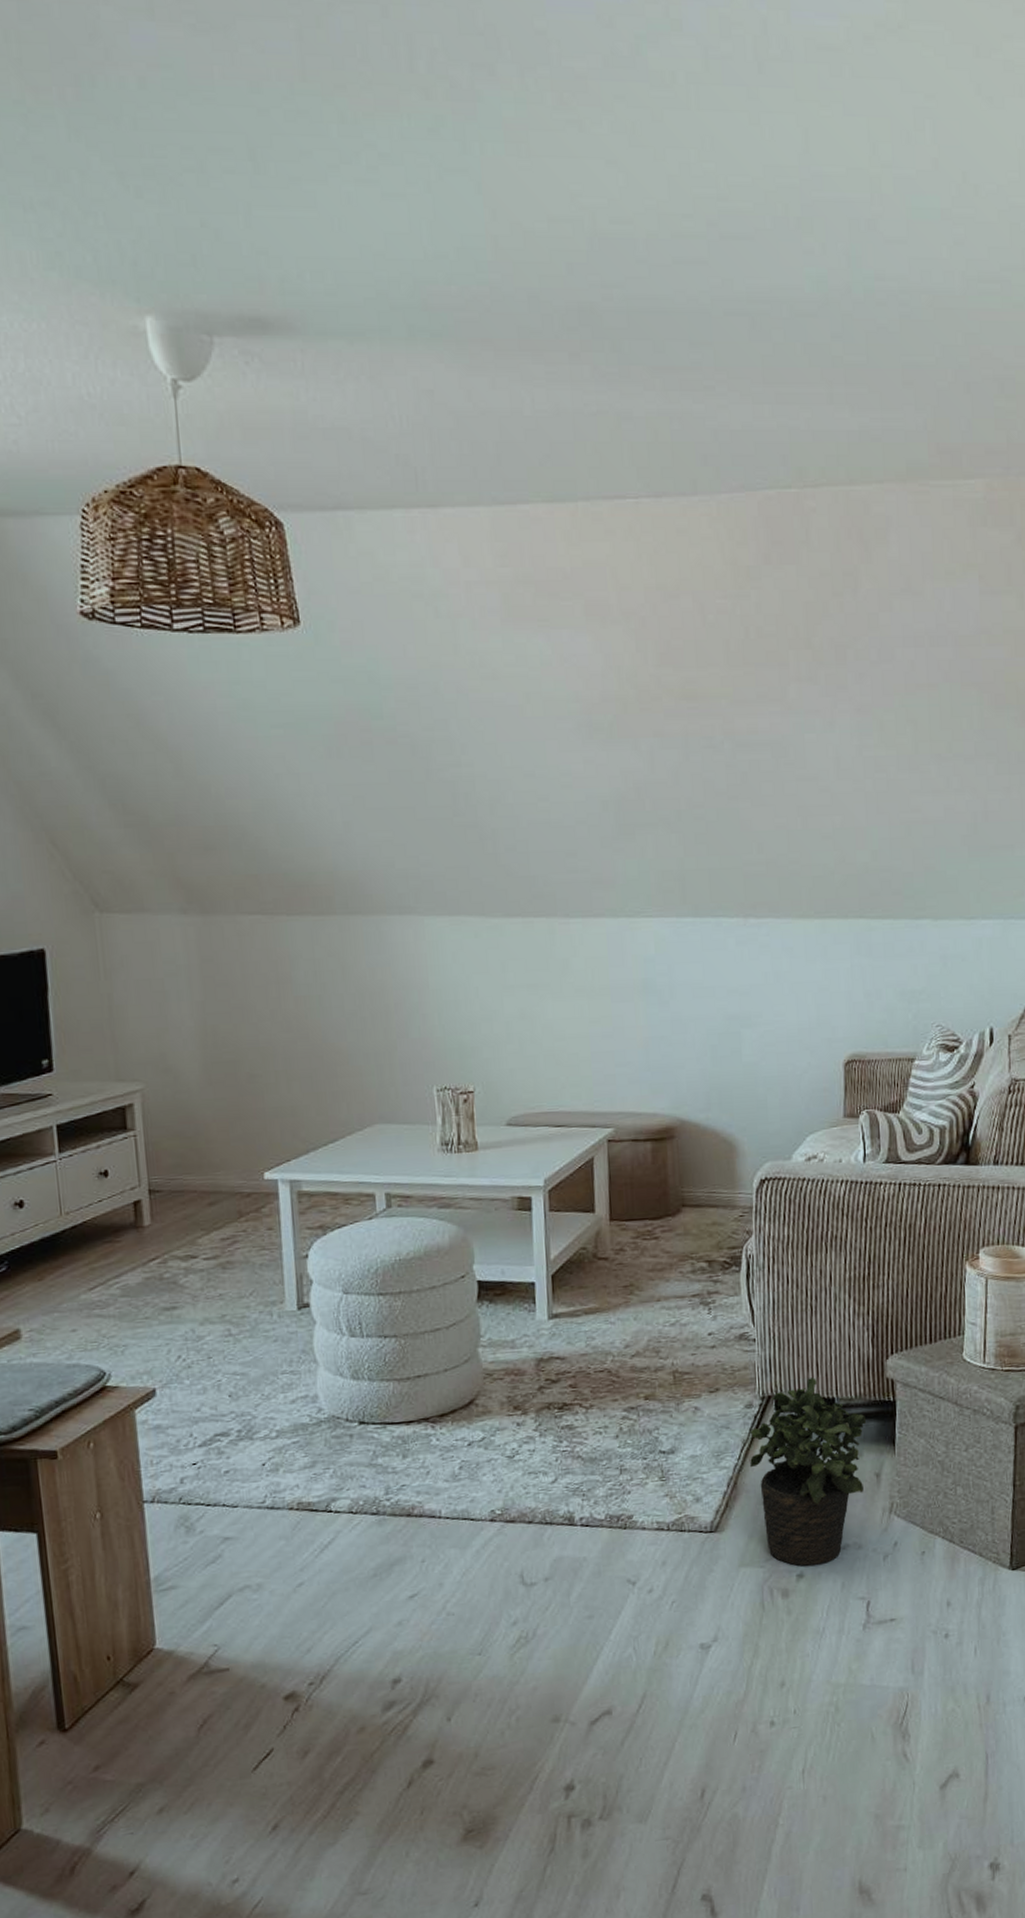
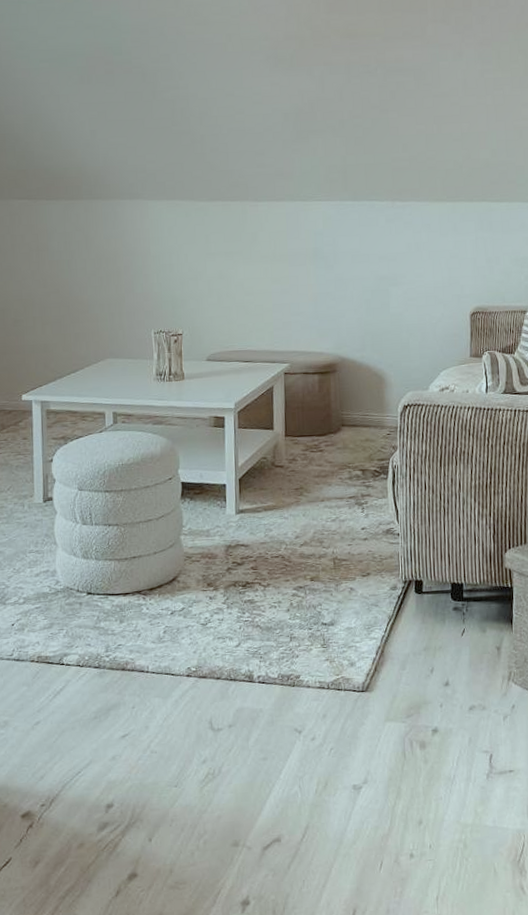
potted plant: present [750,1377,867,1566] -> none [394,566,489,723]

